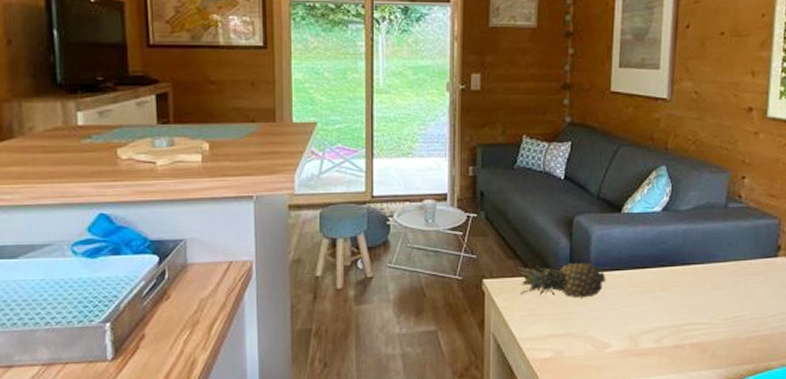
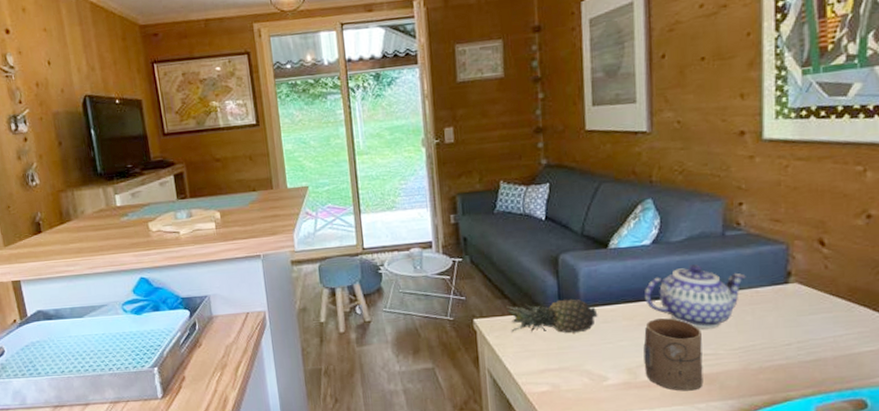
cup: none [645,286,699,360] -> present [643,318,703,391]
teapot: none [651,234,743,298] -> present [645,264,746,329]

